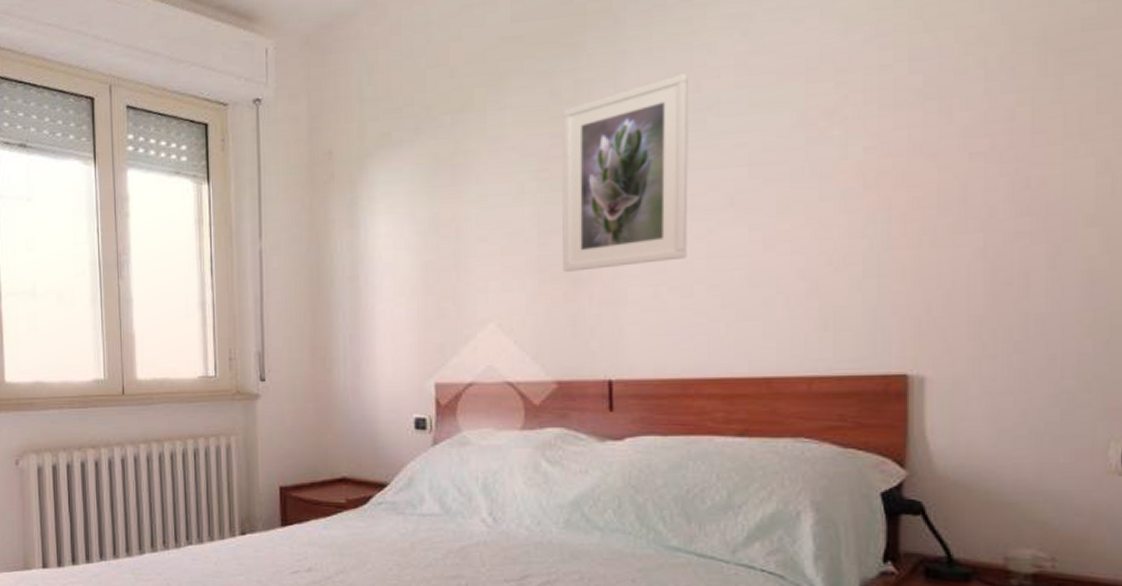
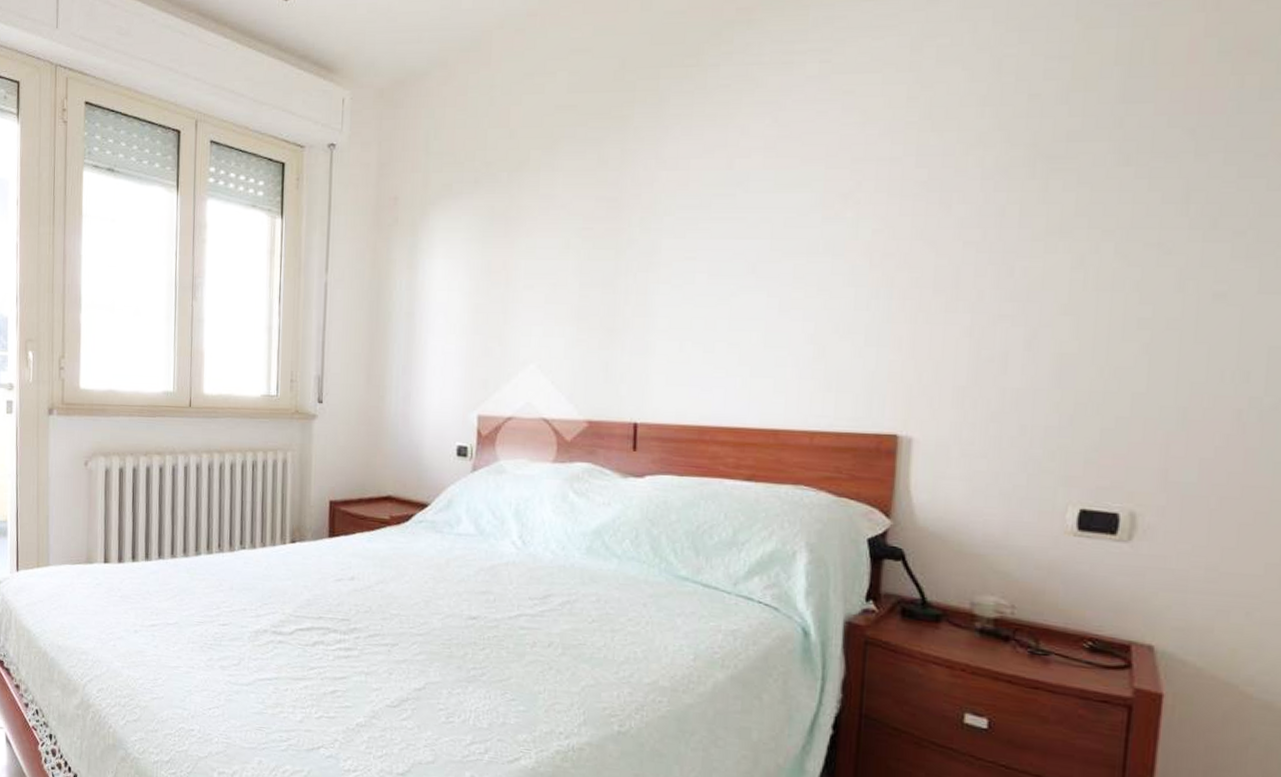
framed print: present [562,74,688,272] -> none [600,152,722,323]

